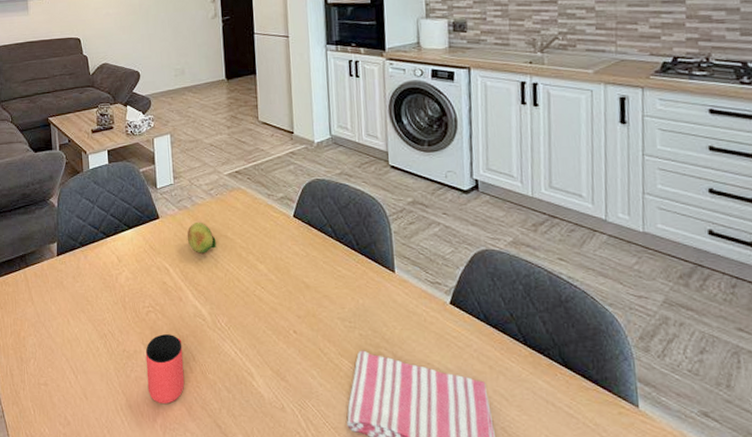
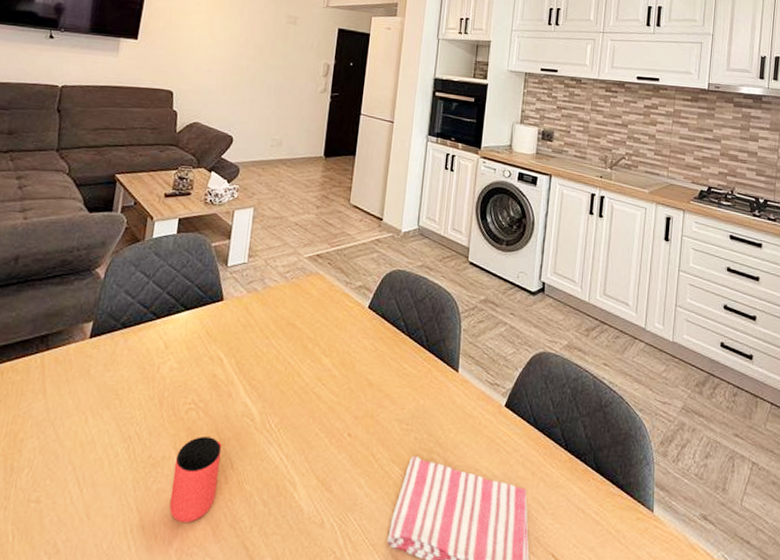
fruit: present [187,221,216,254] -> none [250,307,283,343]

